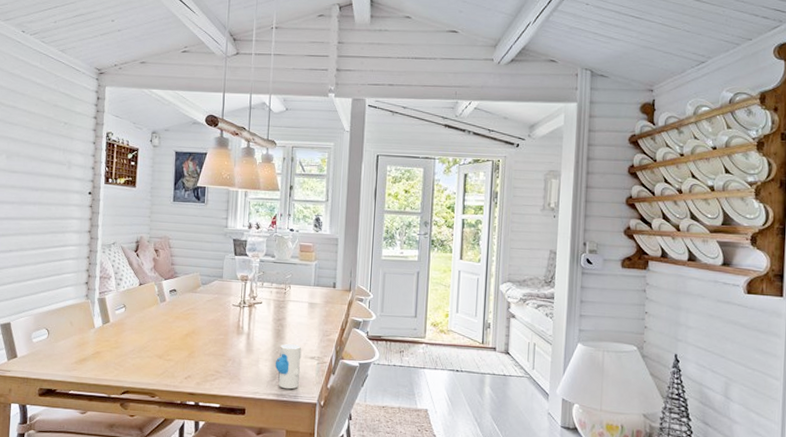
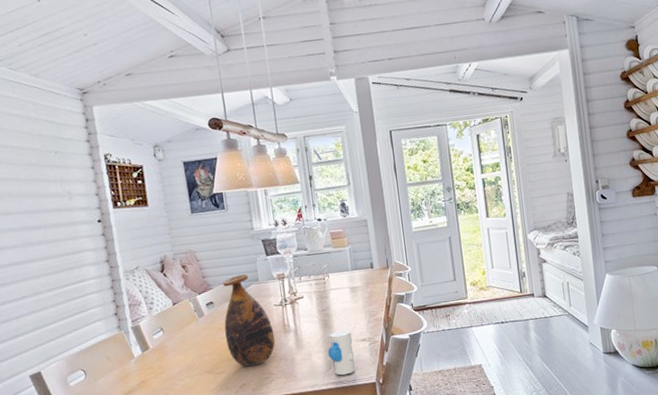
vase: none [181,269,228,360] -> present [222,274,276,367]

